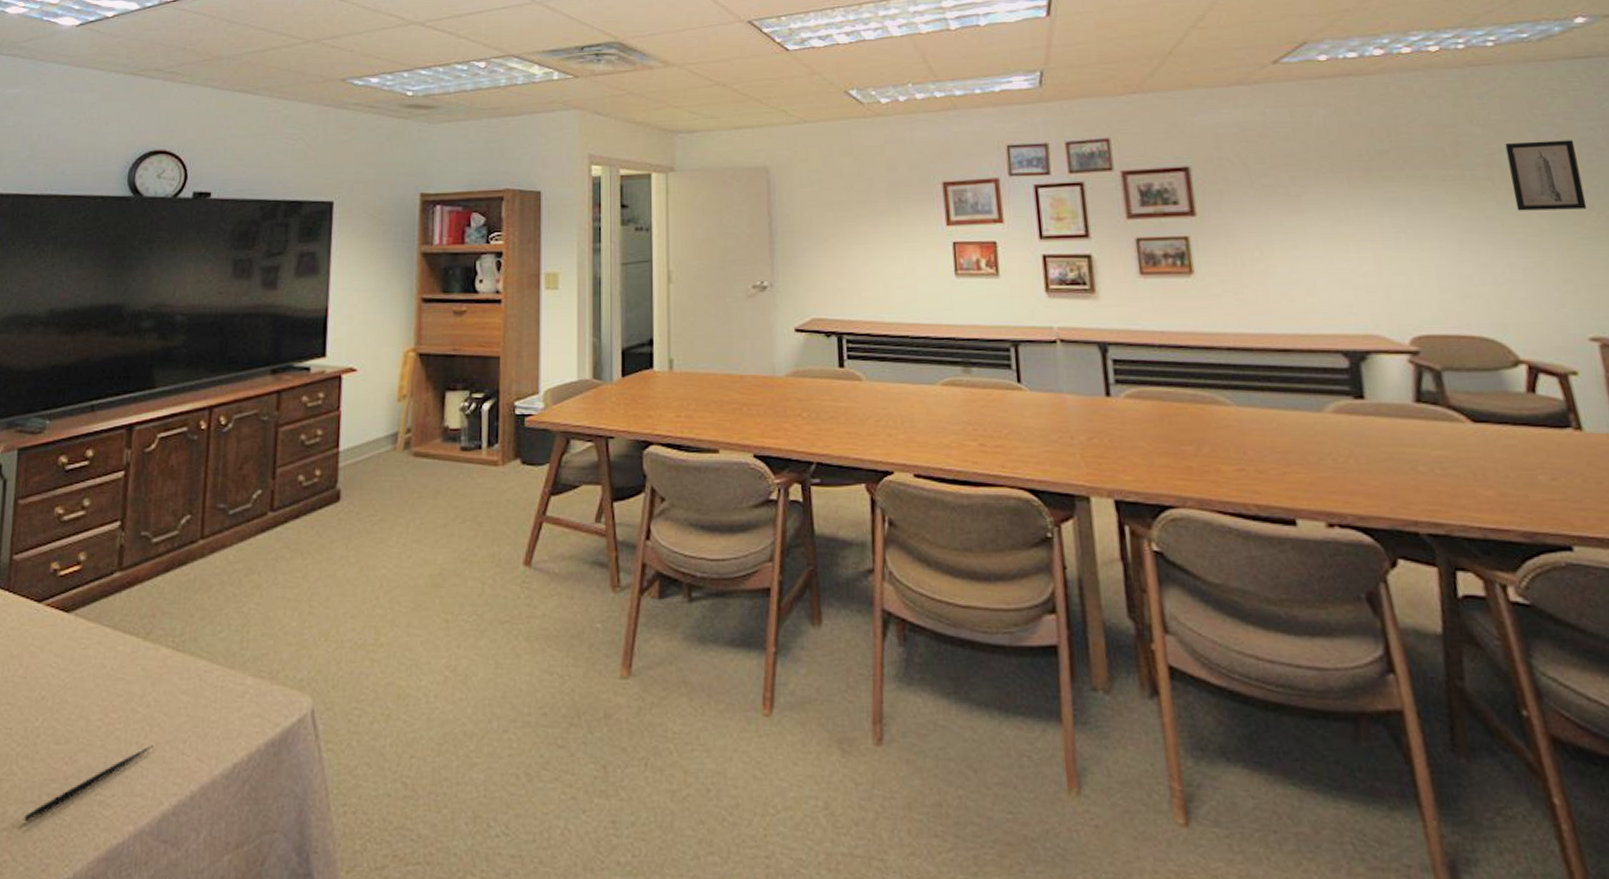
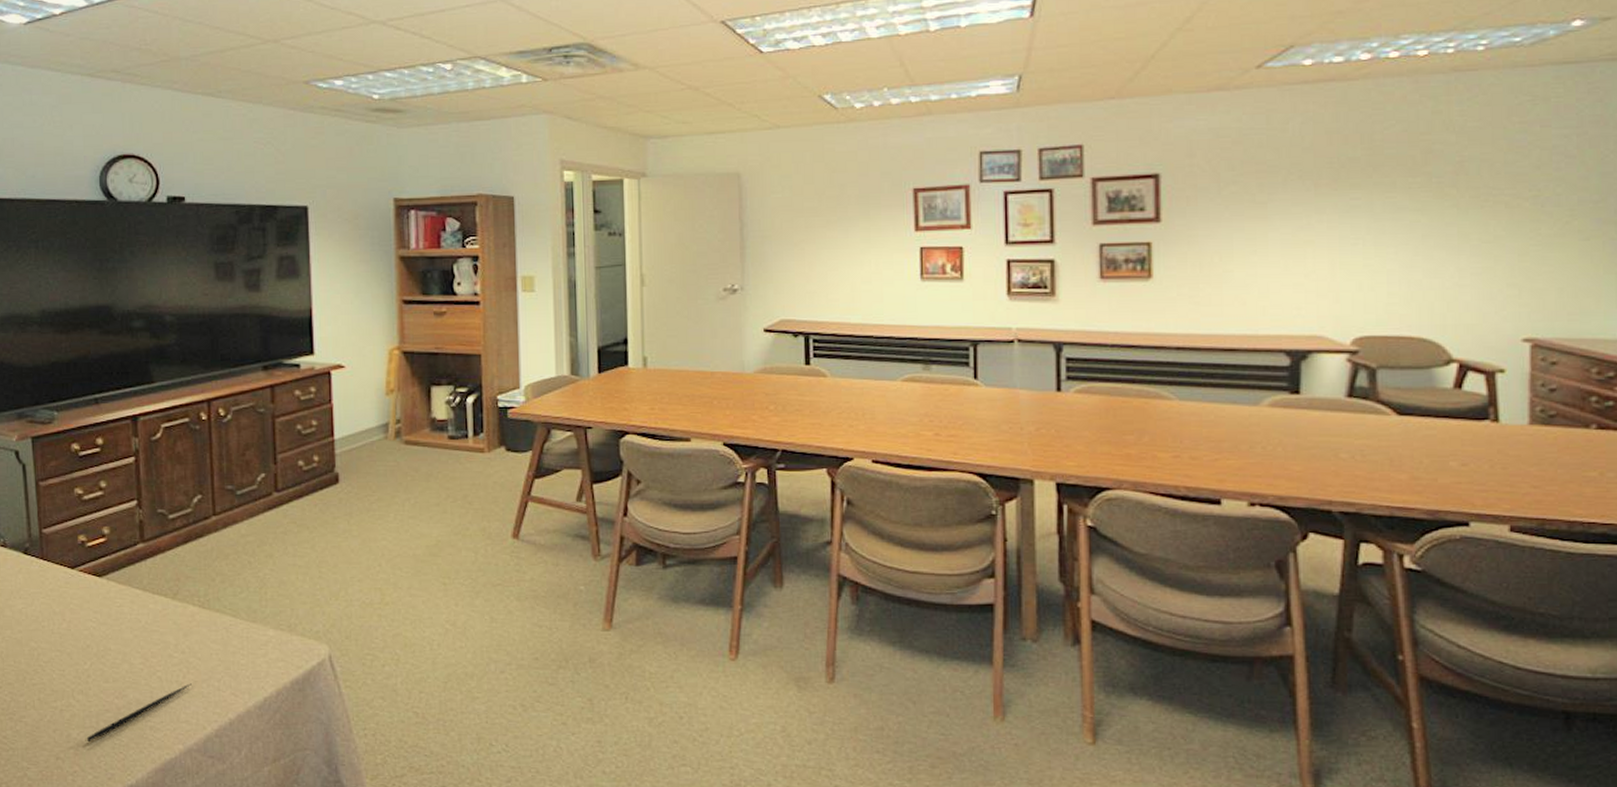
wall art: present [1505,140,1587,211] -> none [1476,148,1546,218]

